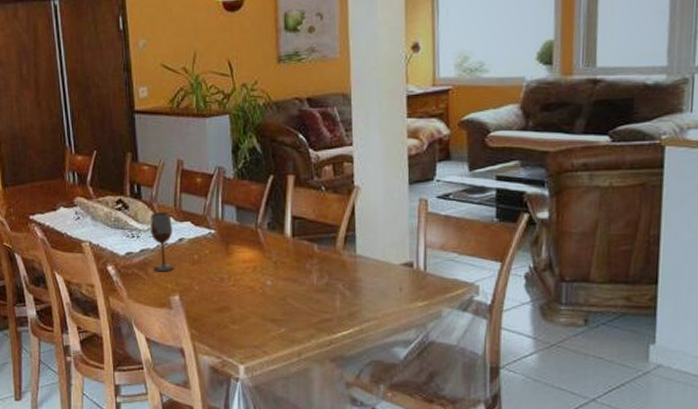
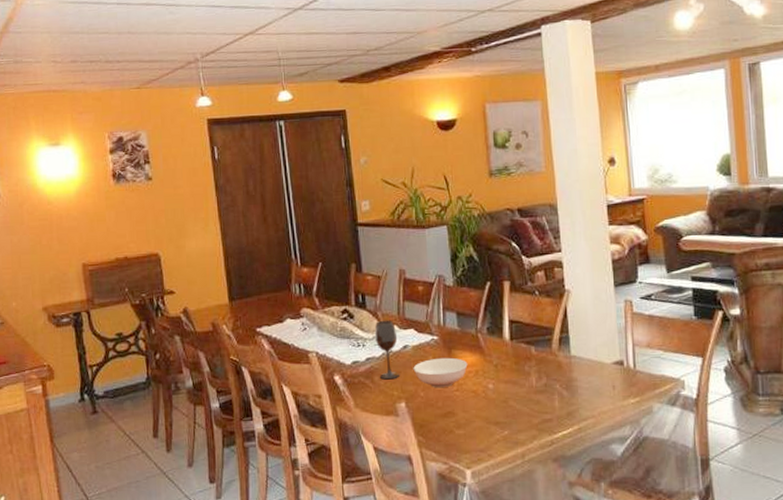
bowl: none [188,252,246,283] -> present [413,357,468,388]

